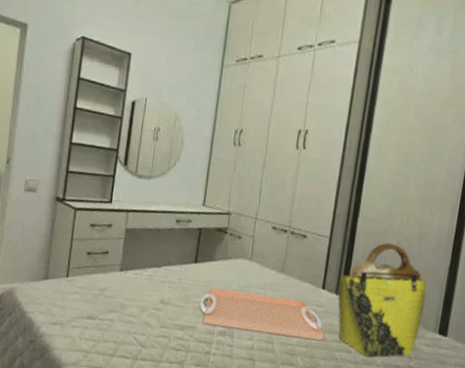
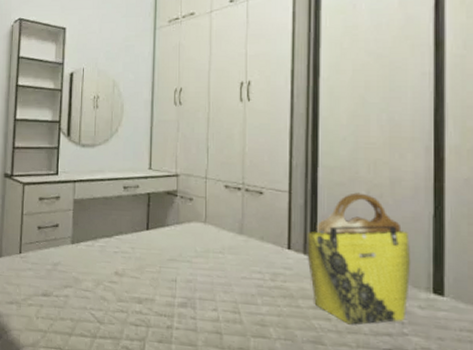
serving tray: present [199,287,324,341] -> none [156,255,296,308]

